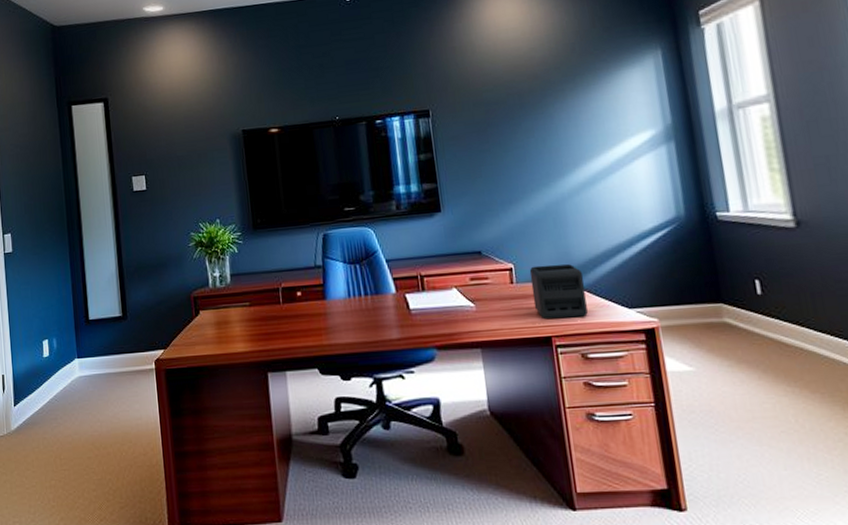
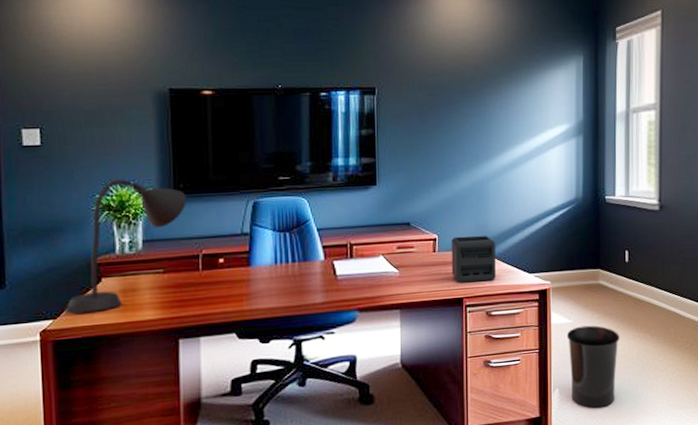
desk lamp: none [171,216,265,345] -> present [63,179,187,315]
waste bin: none [689,375,772,486] -> present [566,325,620,409]

